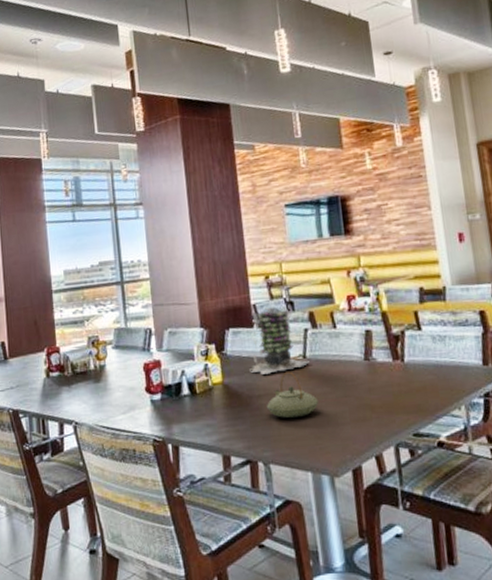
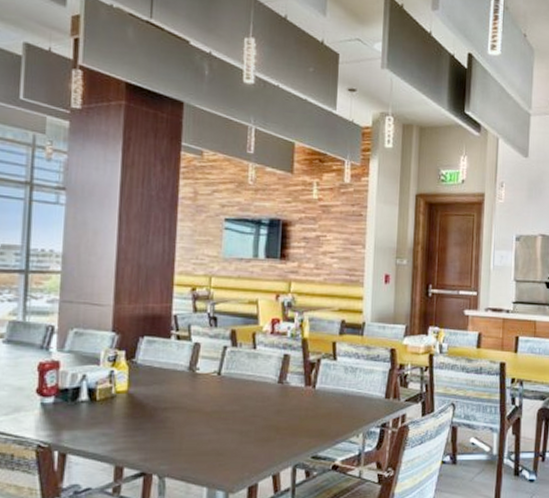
succulent plant: present [249,307,309,375] -> none [159,320,223,387]
teapot: present [267,371,319,419] -> none [172,386,227,434]

